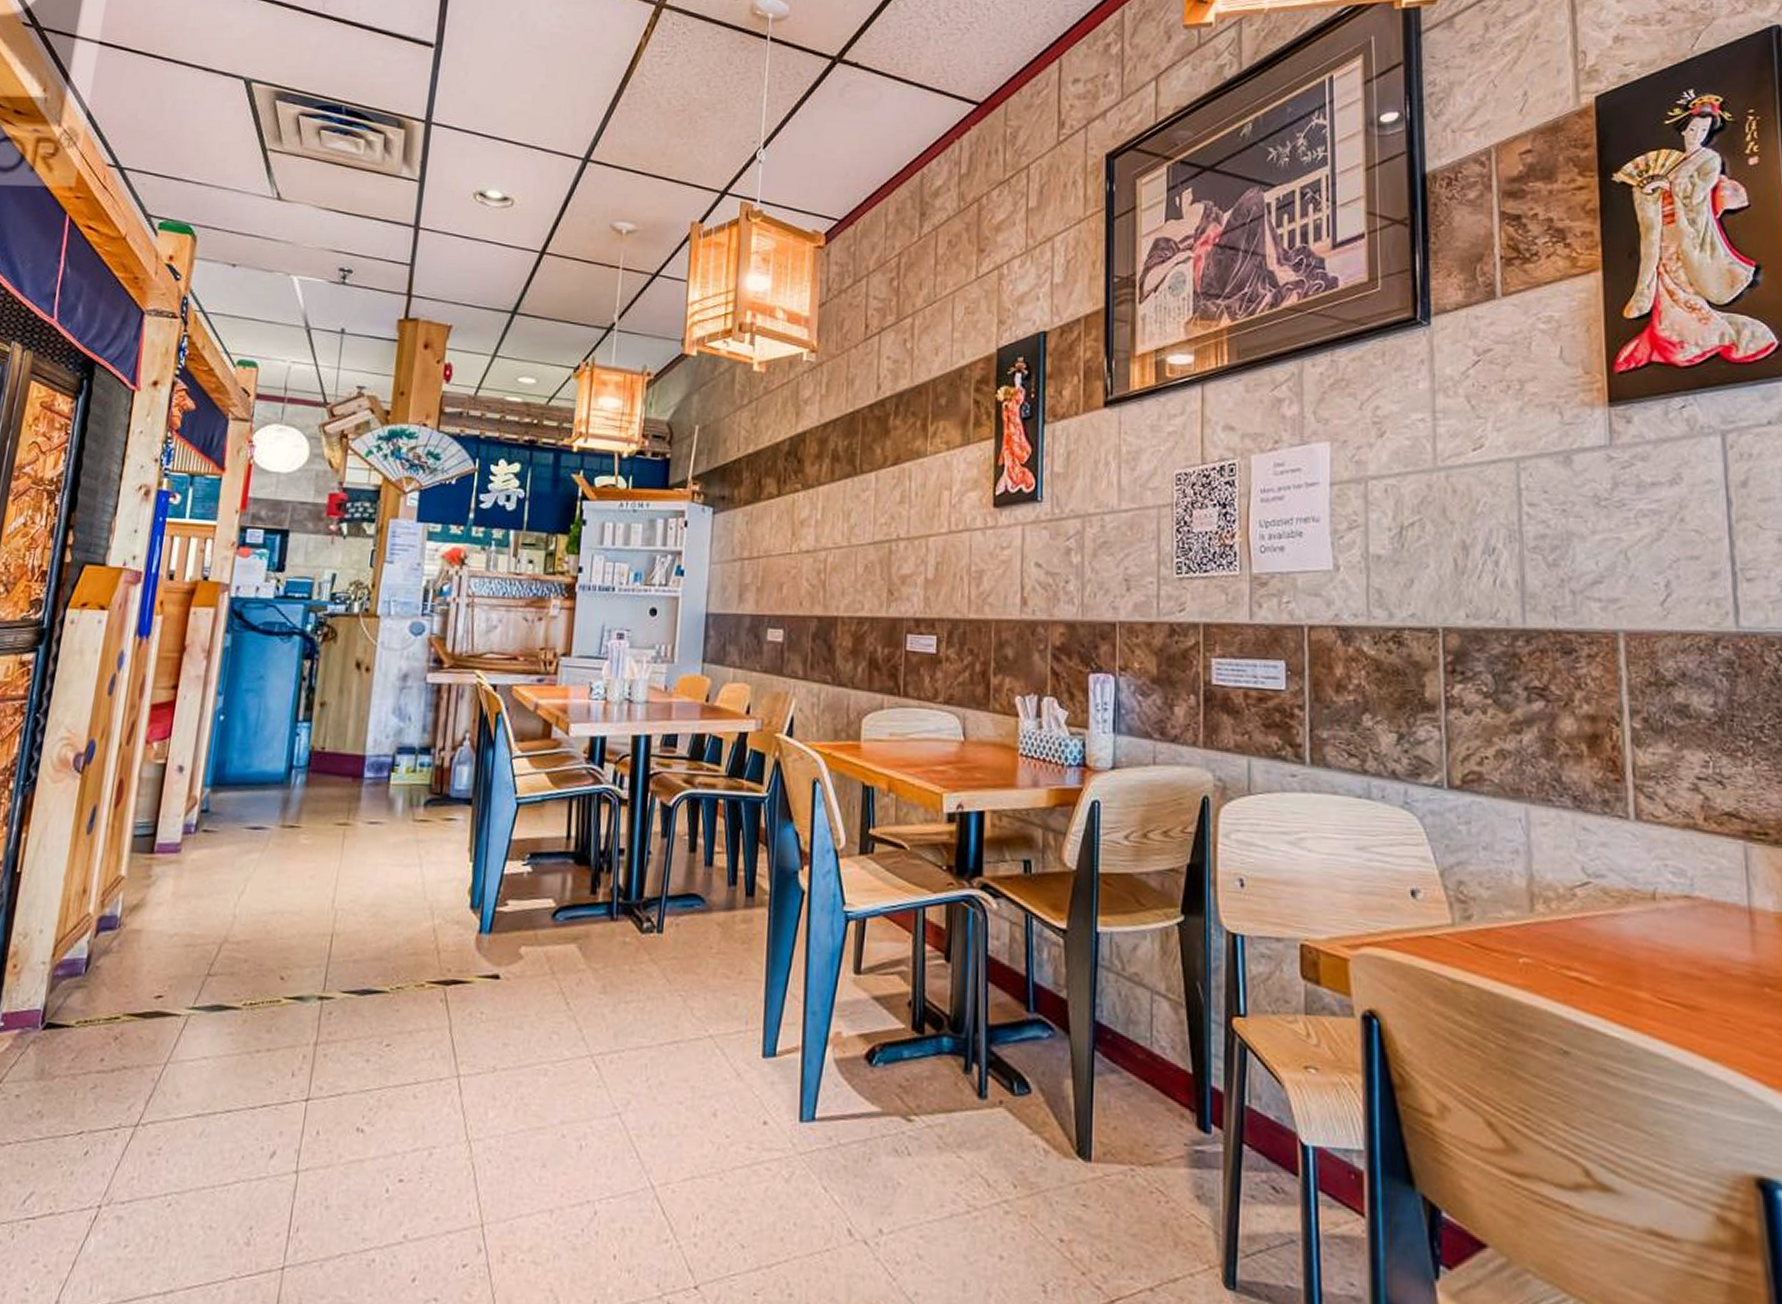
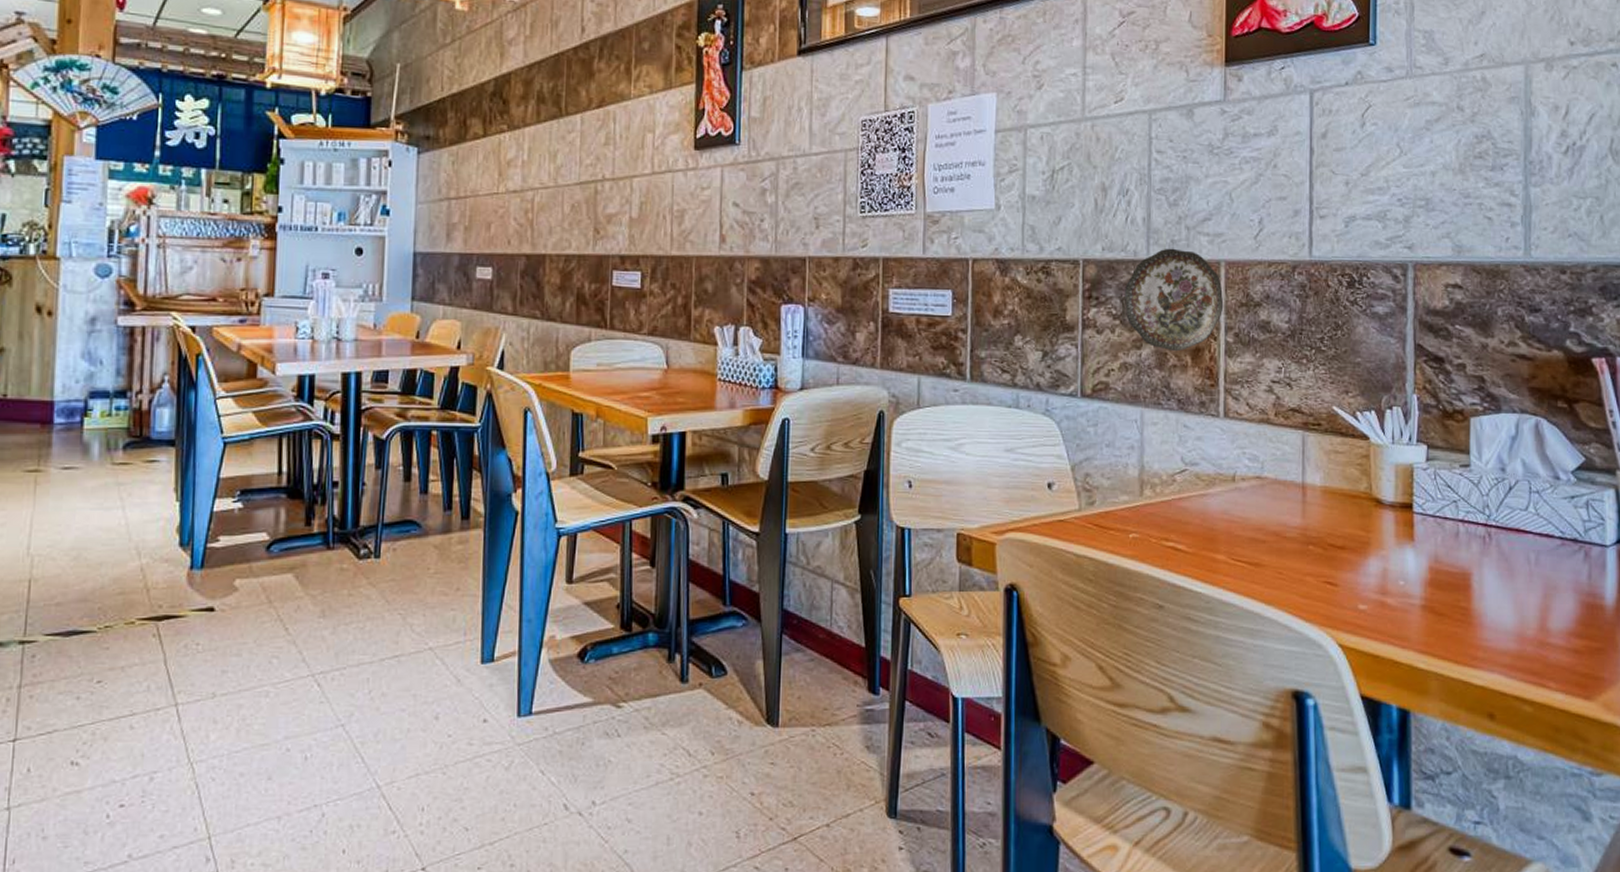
decorative plate: none [1496,615,1626,738] -> present [1124,248,1224,352]

